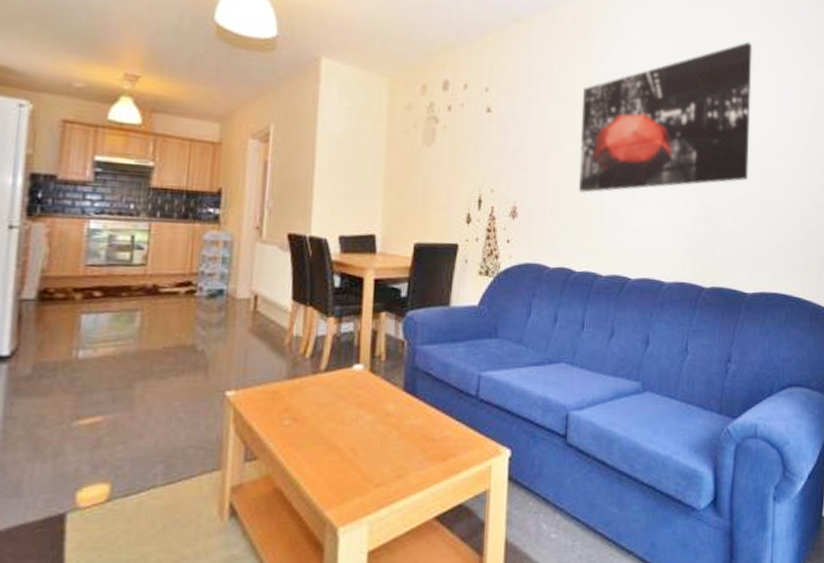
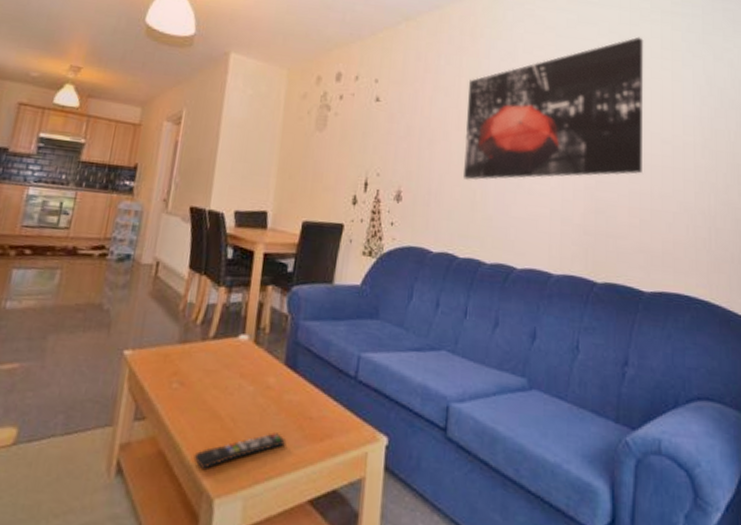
remote control: none [313,458,408,501] -> present [193,432,285,469]

